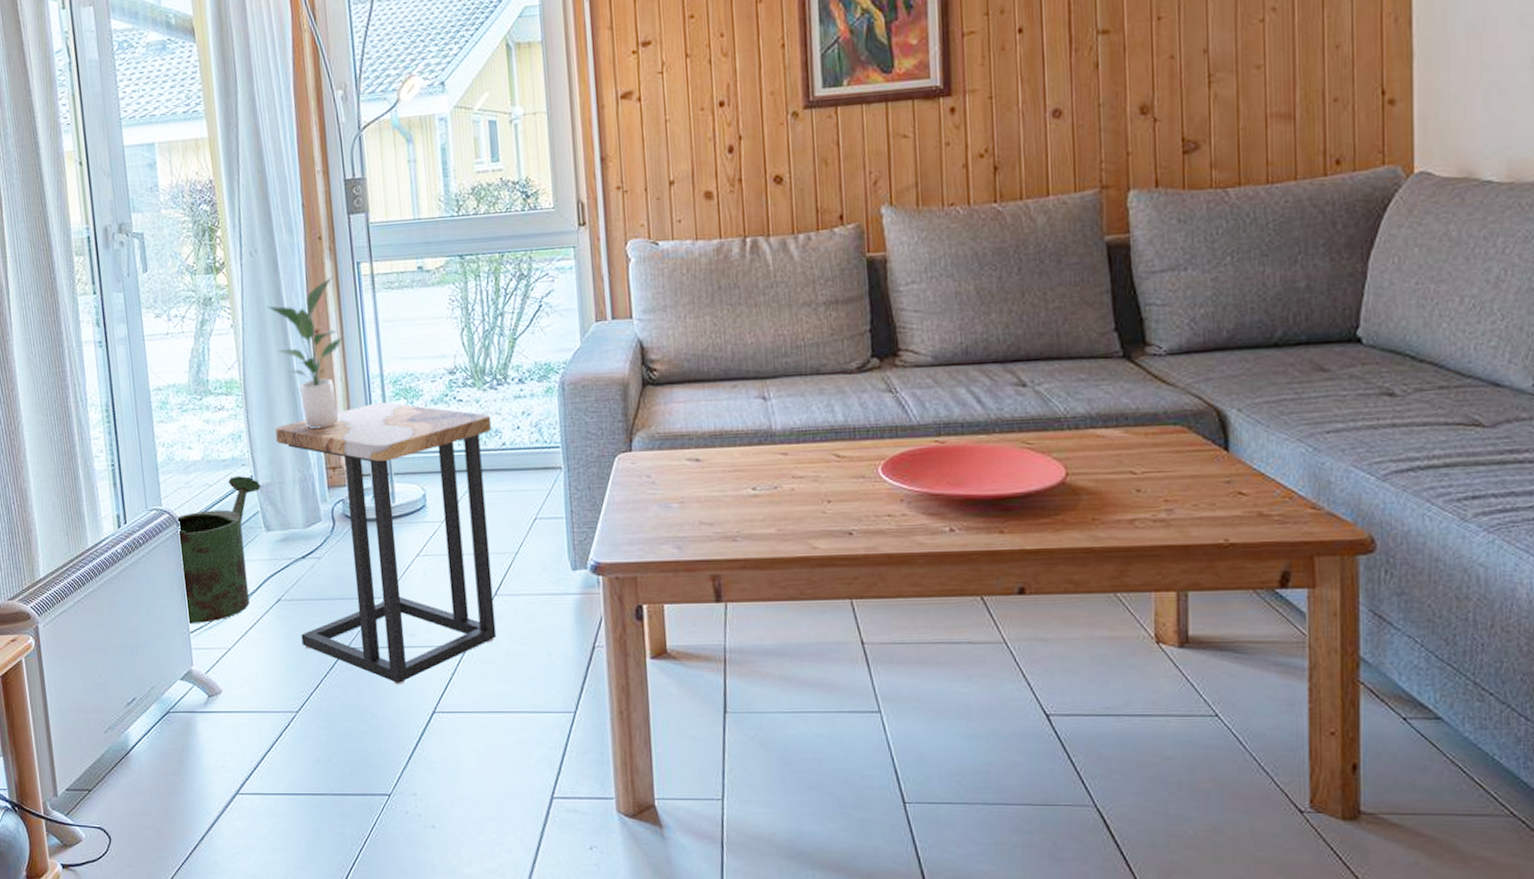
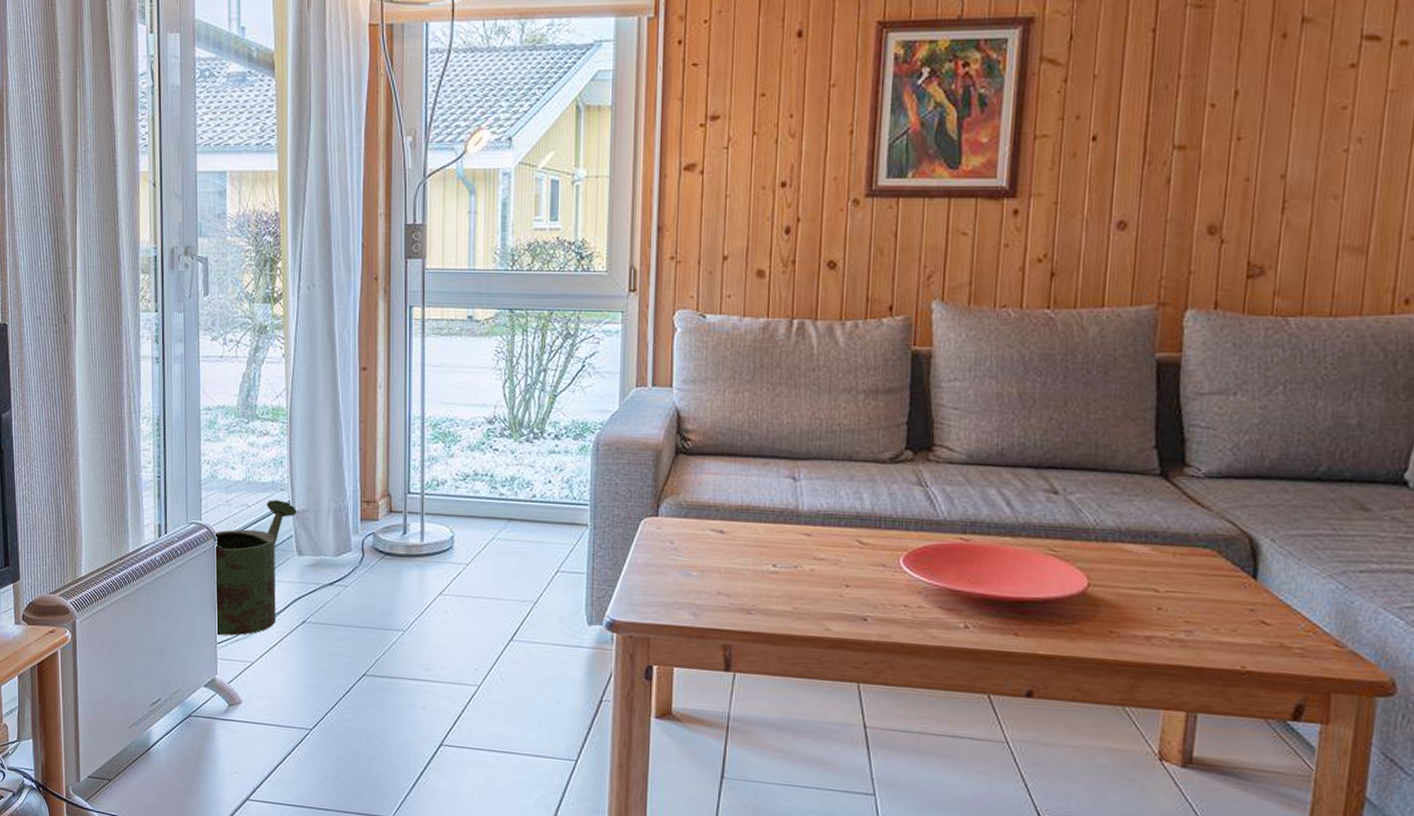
potted plant: present [267,277,342,430] -> none [319,318,388,463]
side table: present [275,402,497,686] -> none [316,443,524,716]

